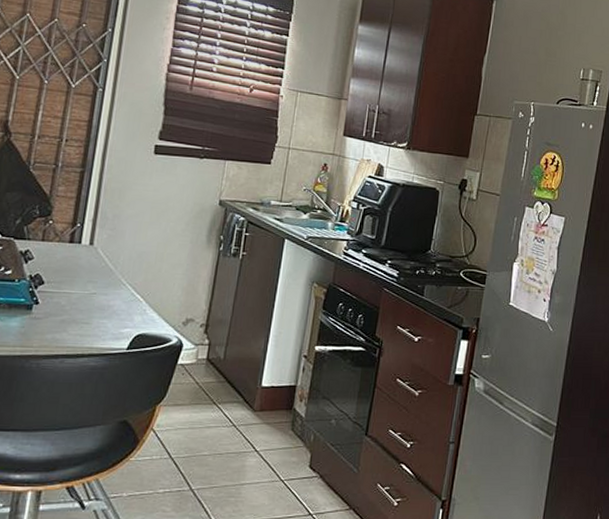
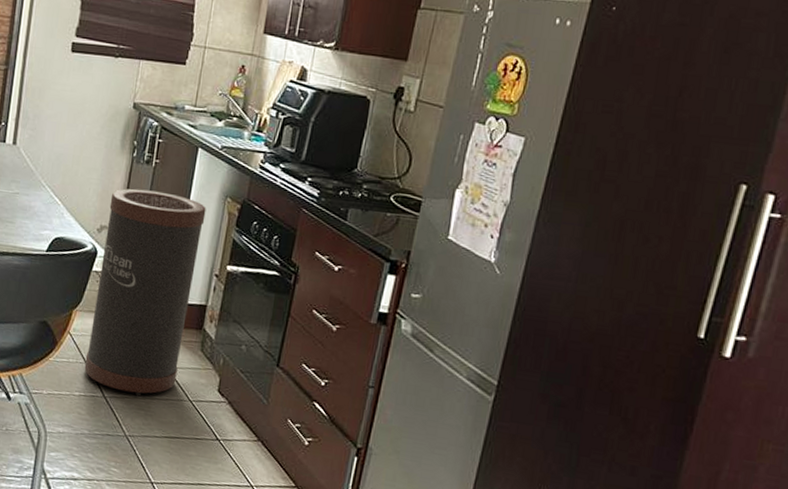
trash can: none [169,280,294,484] -> present [84,188,206,396]

